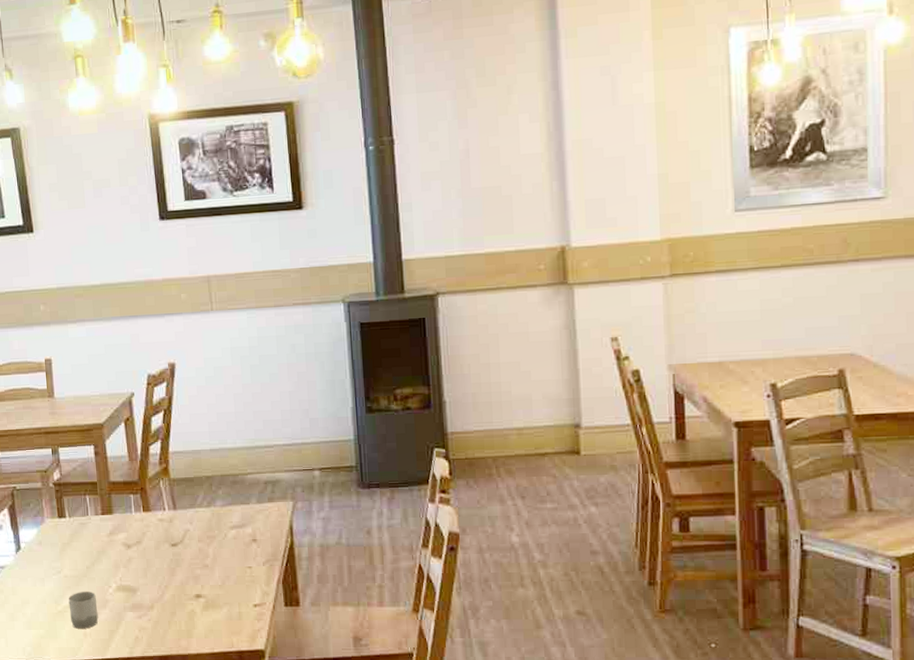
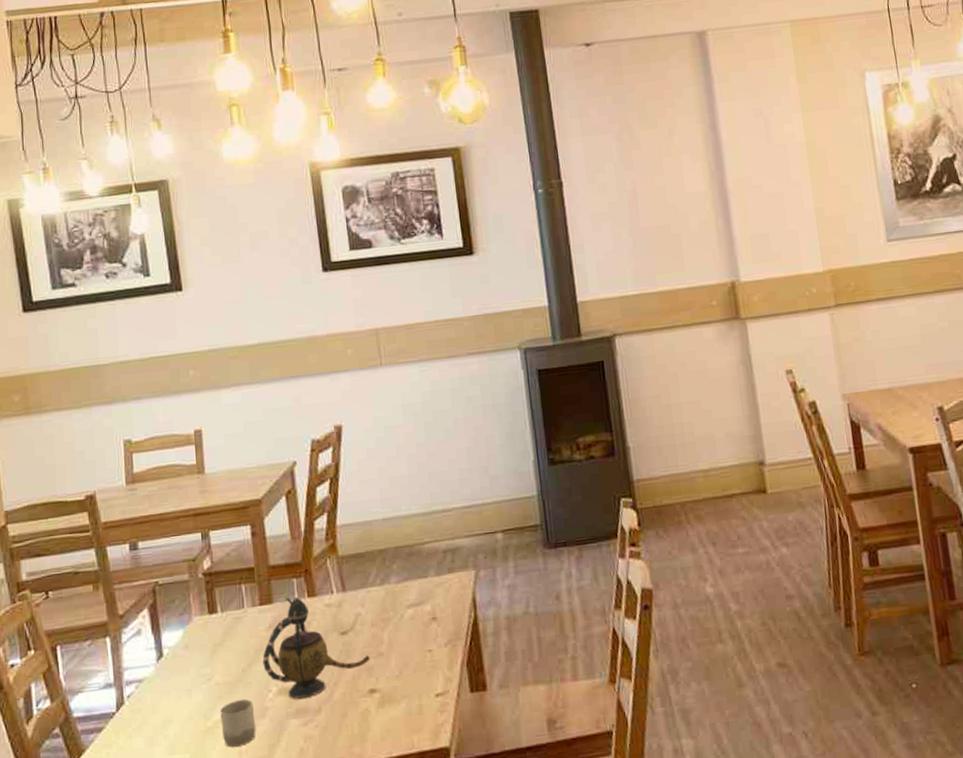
teapot: none [104,510,197,597] -> present [262,597,370,700]

